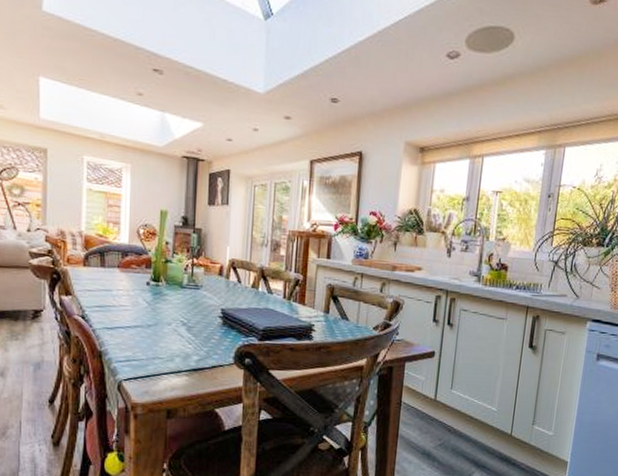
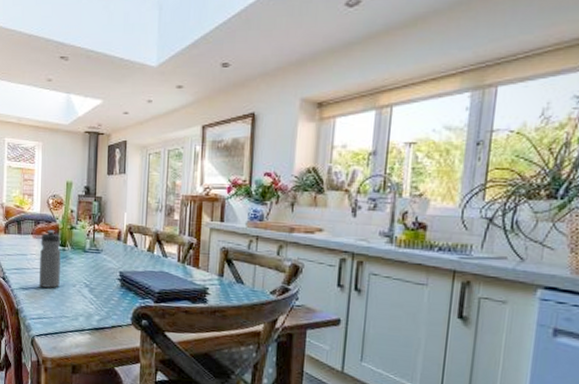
water bottle: none [128,262,154,327] -> present [39,229,61,288]

